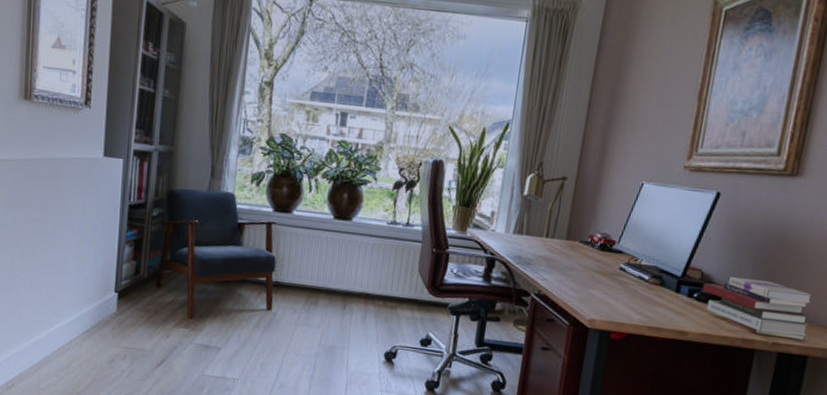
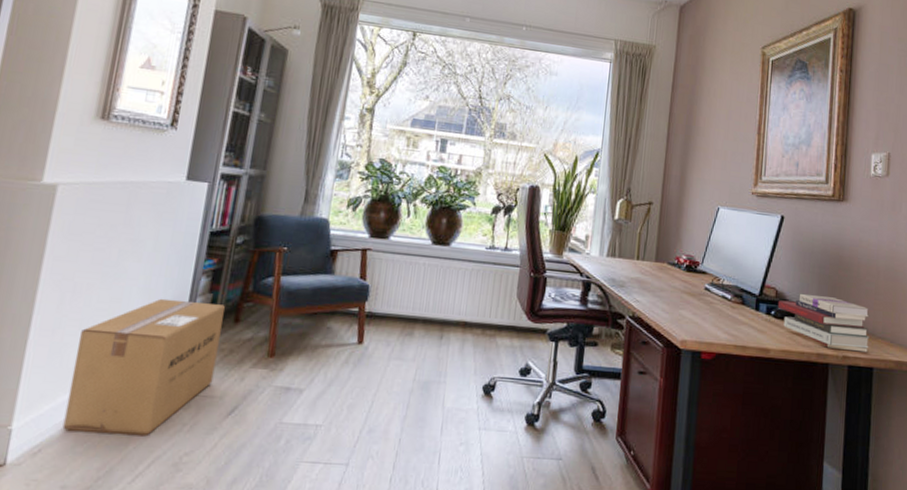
box: none [27,264,147,379] -> present [62,298,225,437]

